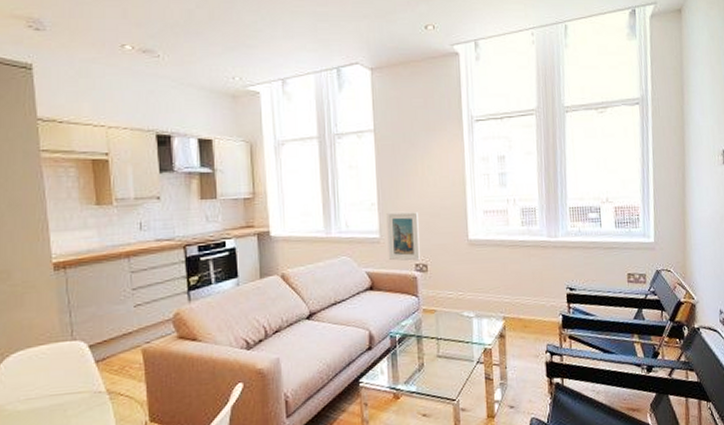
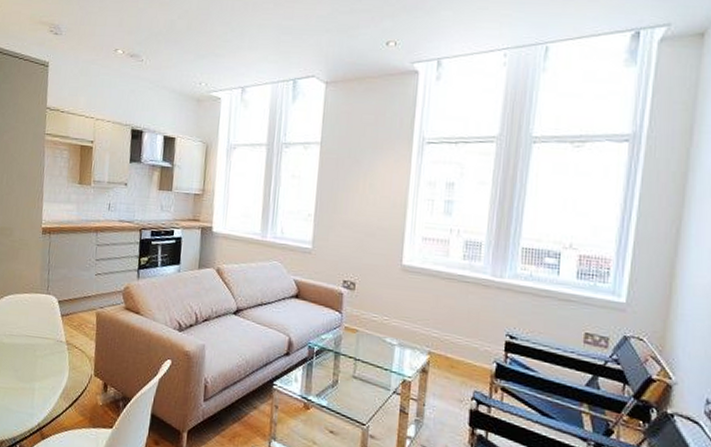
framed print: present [386,211,420,261] -> none [317,225,353,278]

